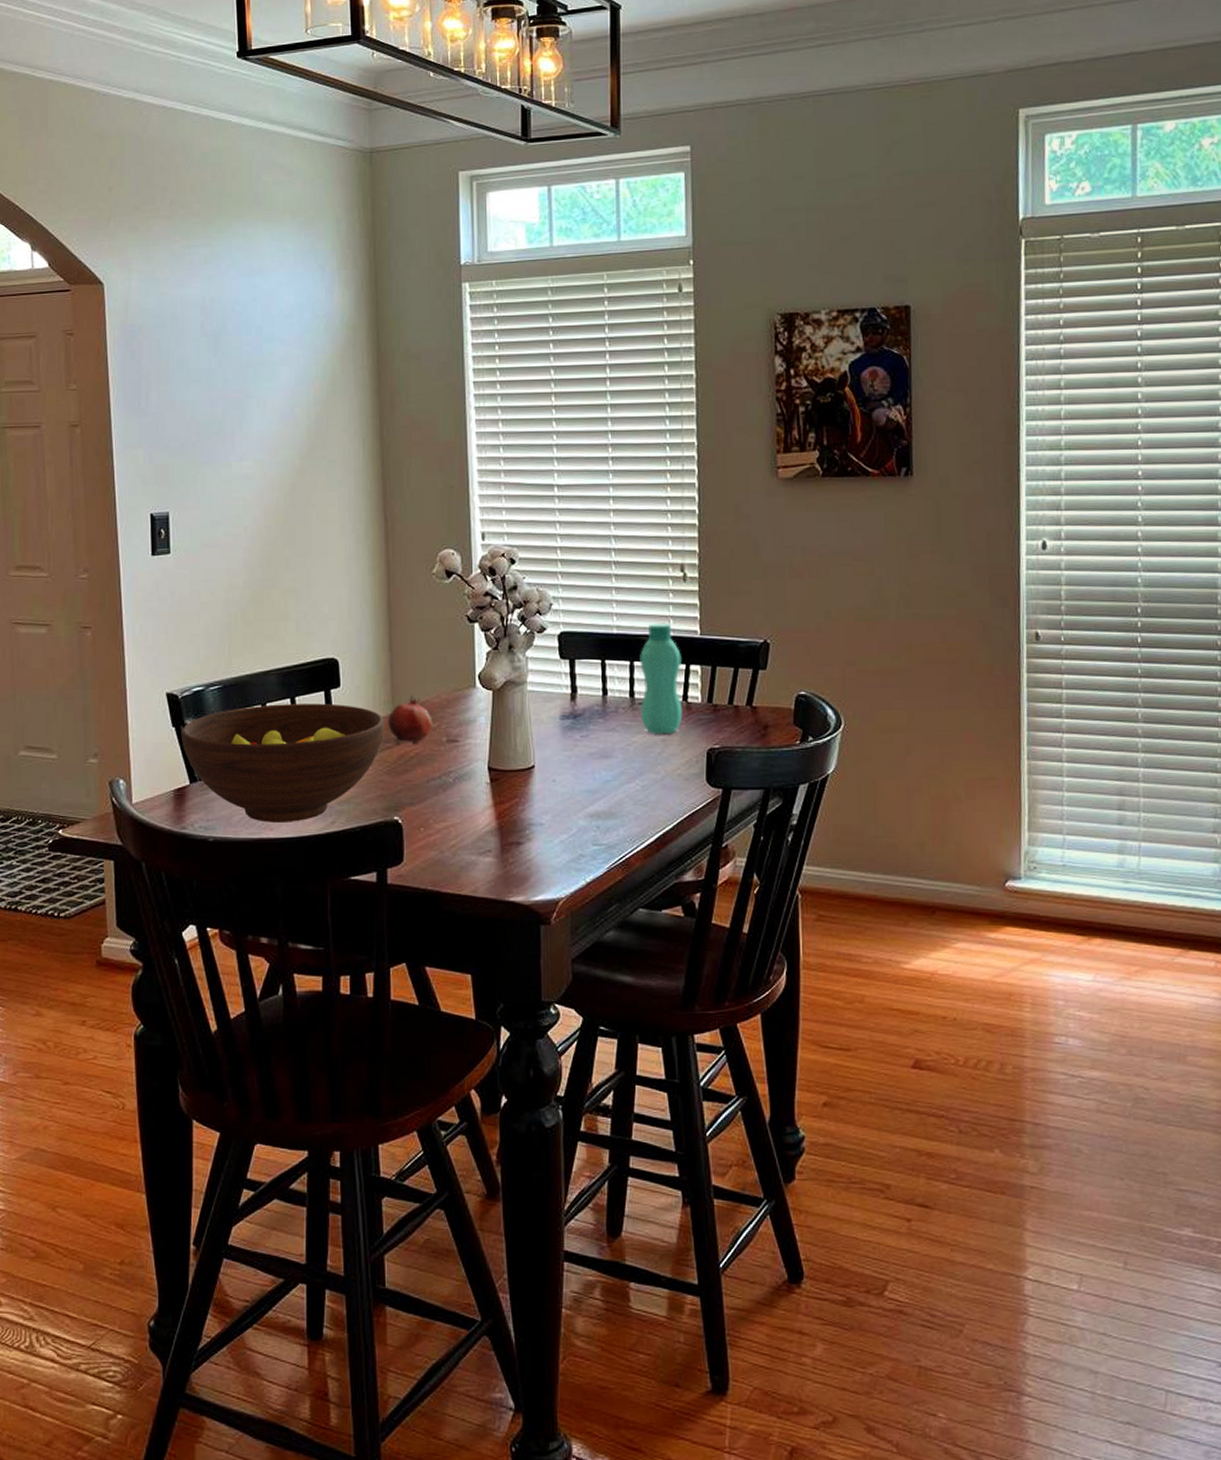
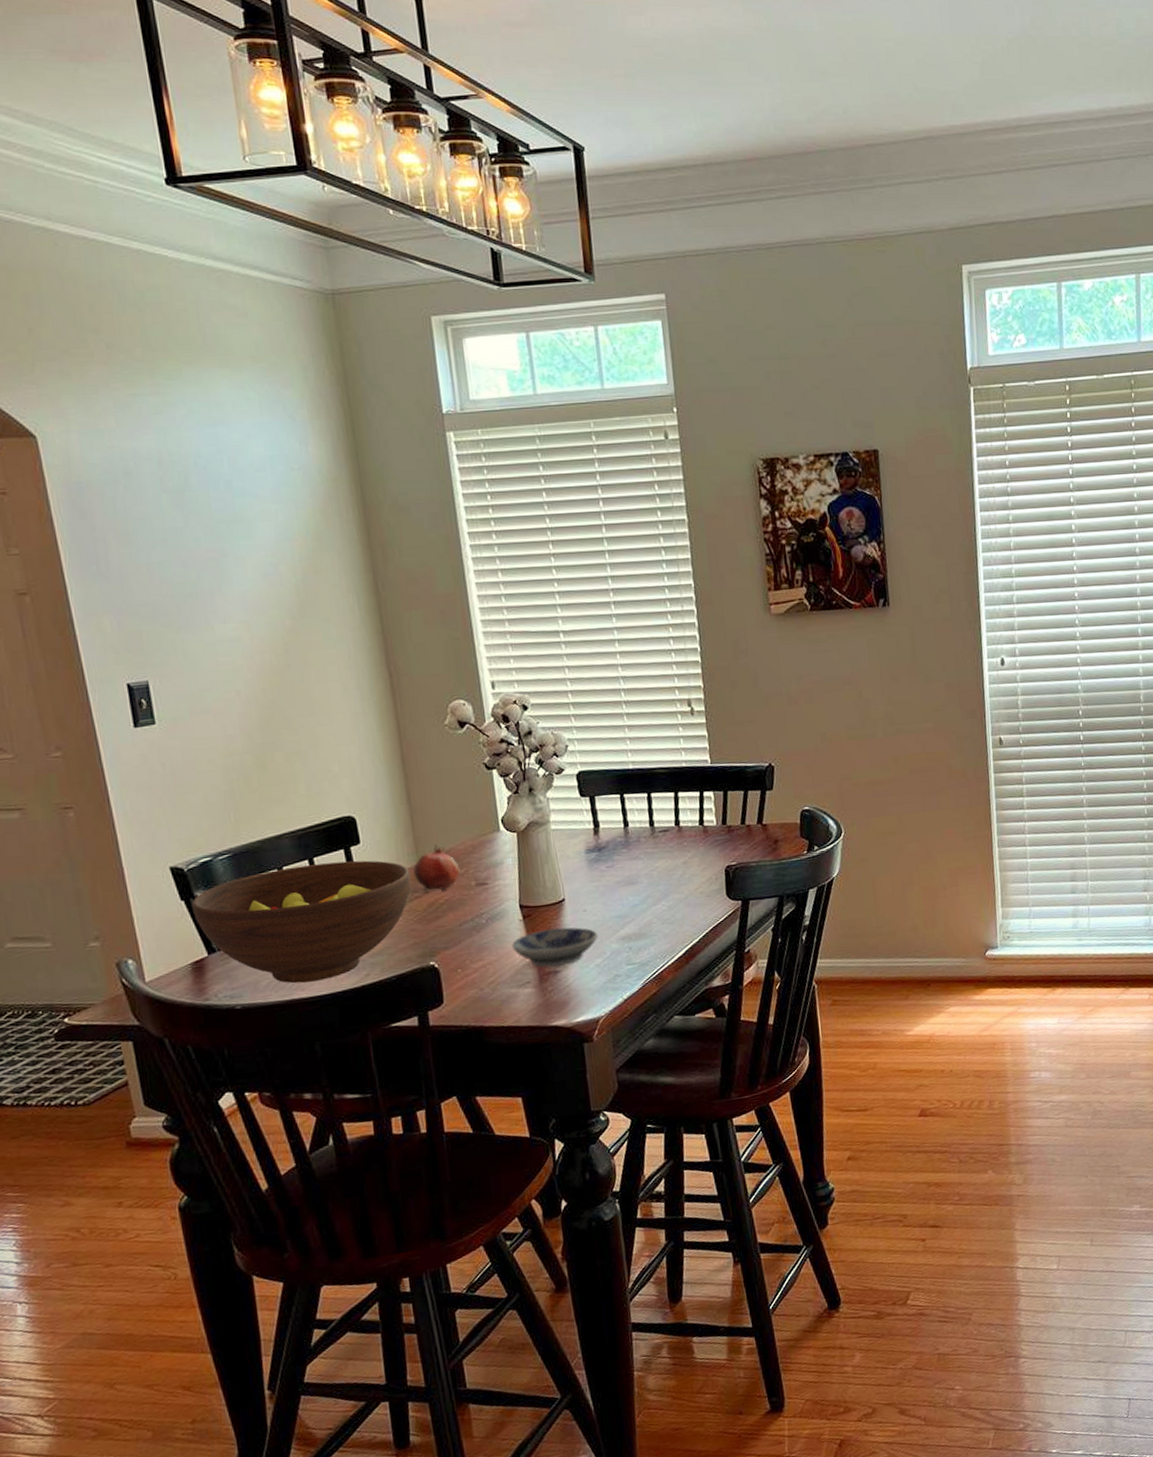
bowl: none [476,796,566,837] -> present [511,927,598,968]
bottle: present [640,622,683,734] -> none [656,755,701,858]

